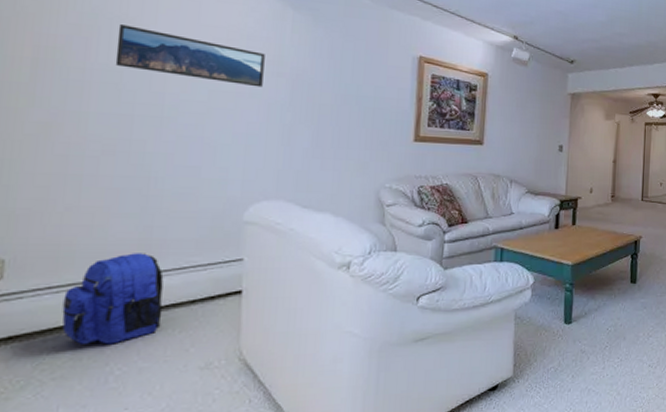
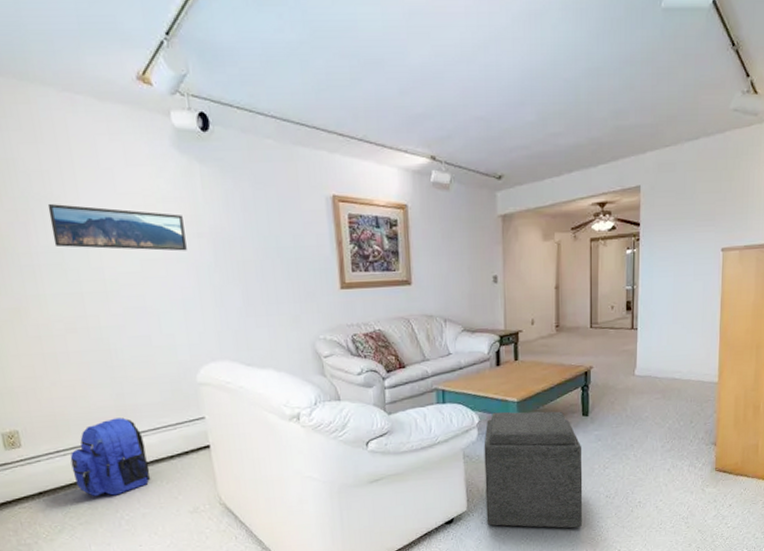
ottoman: none [531,274,629,399] -> present [484,411,583,528]

